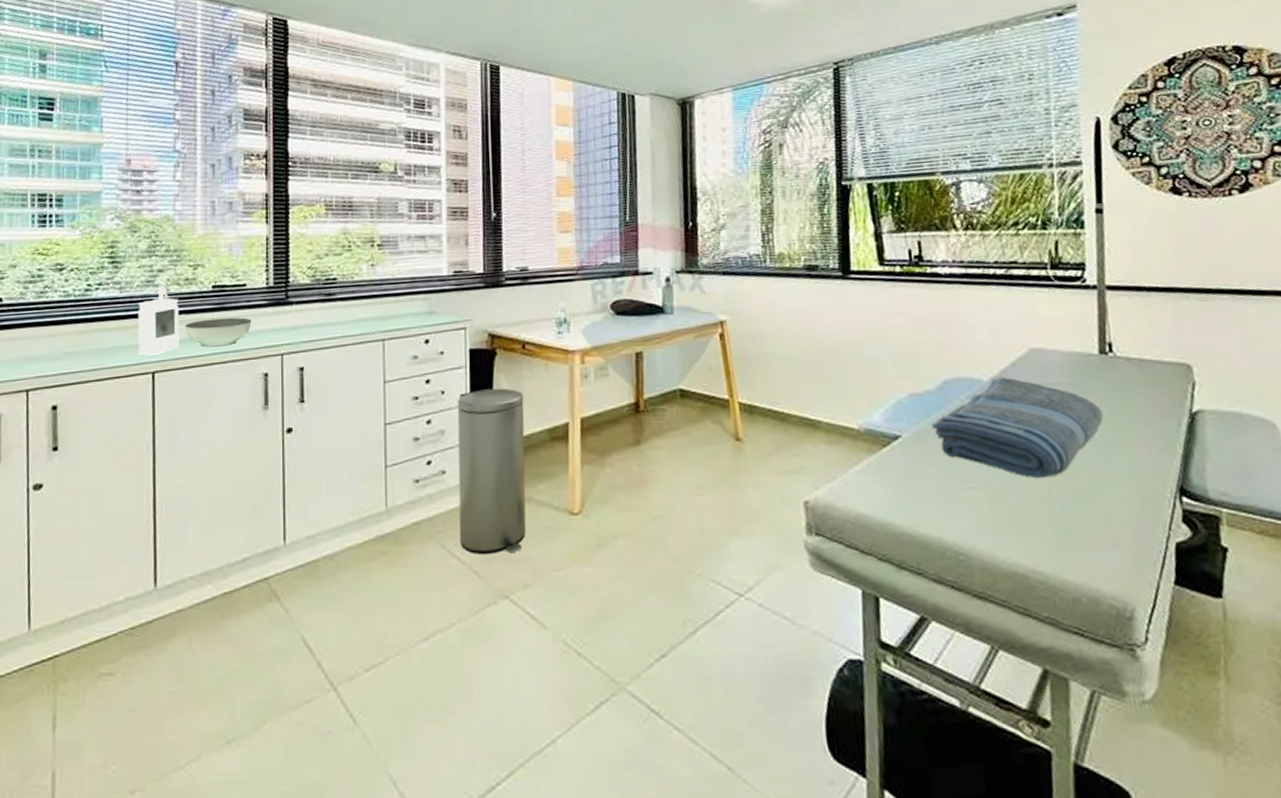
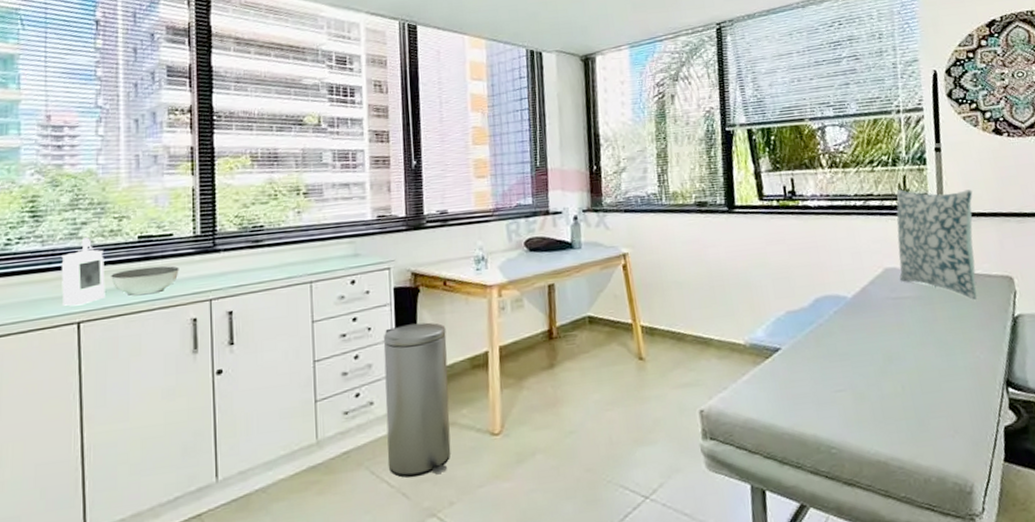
towel: present [931,376,1104,479] -> none [806,293,945,379]
pillow: none [1045,257,1145,390] -> present [896,189,977,300]

